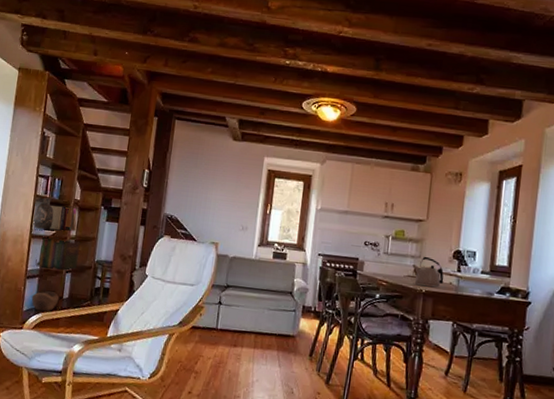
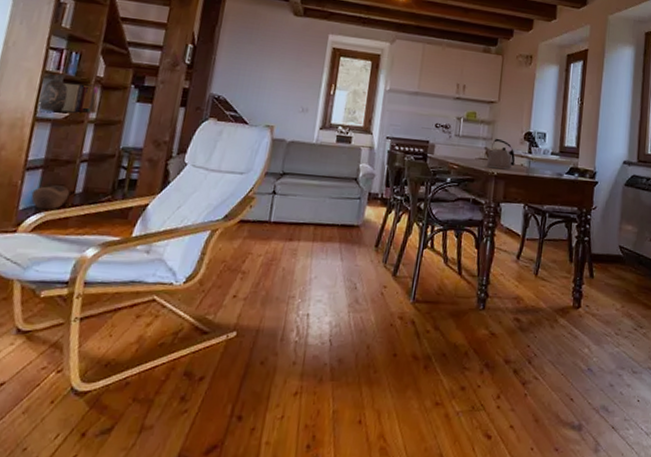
books: present [35,237,80,270] -> none [39,120,102,160]

